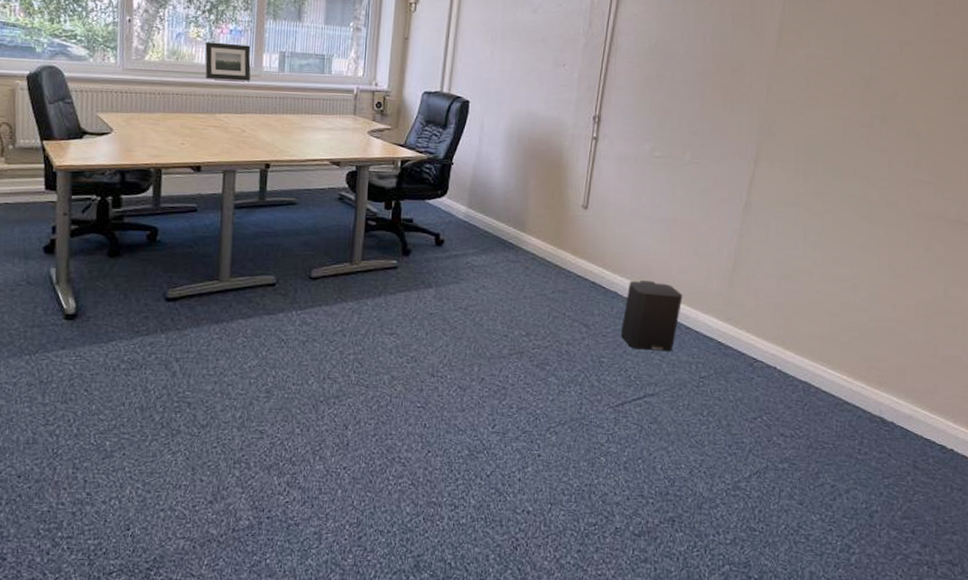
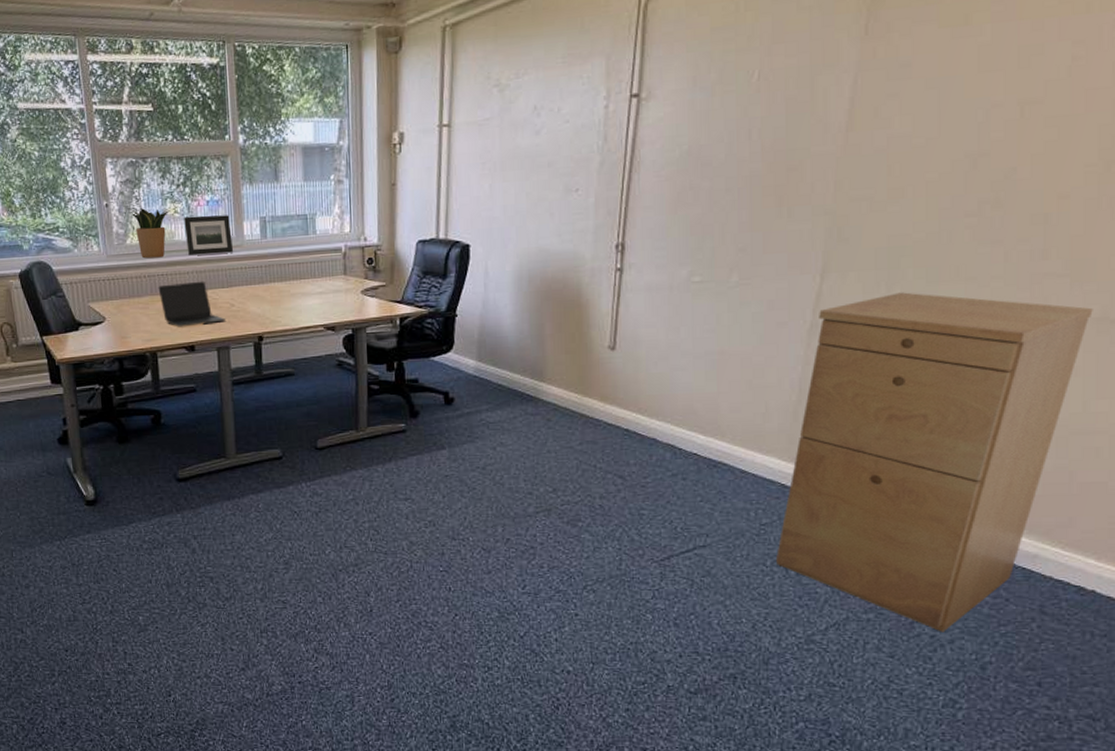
potted plant: none [148,25,194,77] -> present [126,207,171,259]
laptop: none [171,104,235,147] -> present [158,281,225,327]
pedal bin: present [621,281,683,352] -> none [663,423,736,499]
filing cabinet: none [711,183,951,483] -> present [775,292,1093,632]

